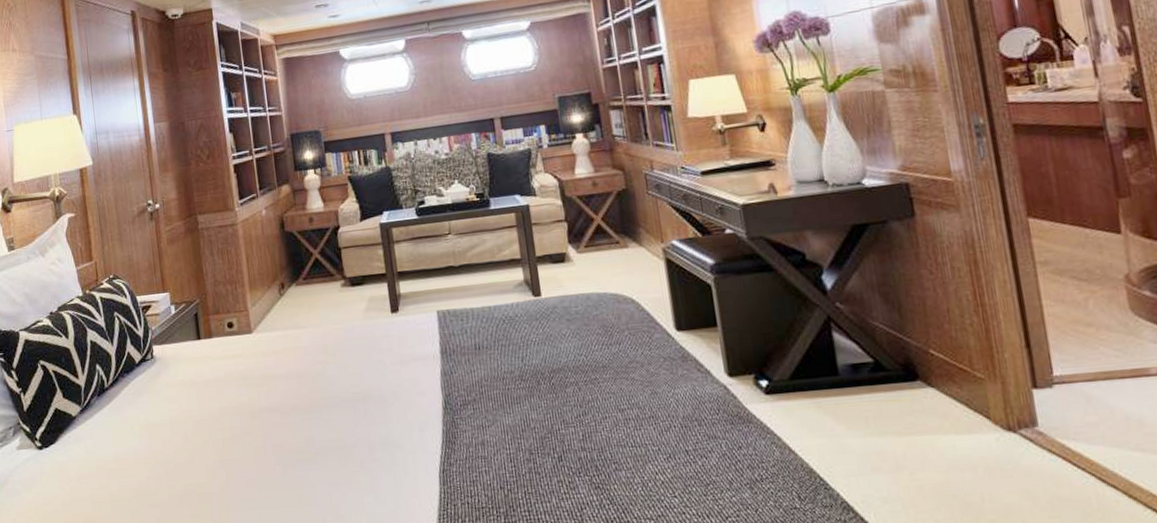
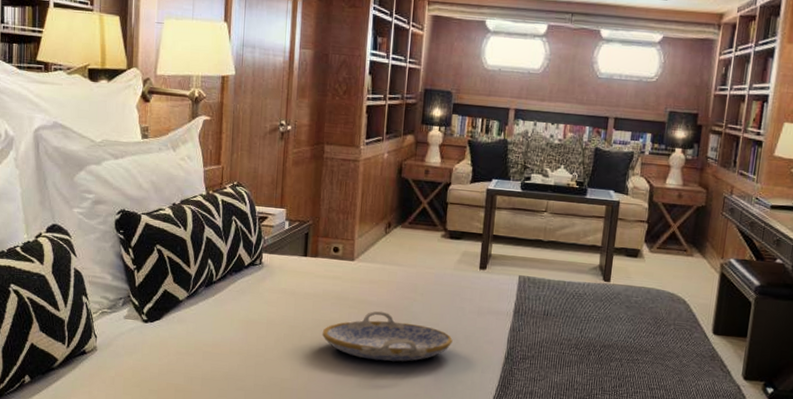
serving tray: none [232,383,380,442] -> present [322,311,453,362]

